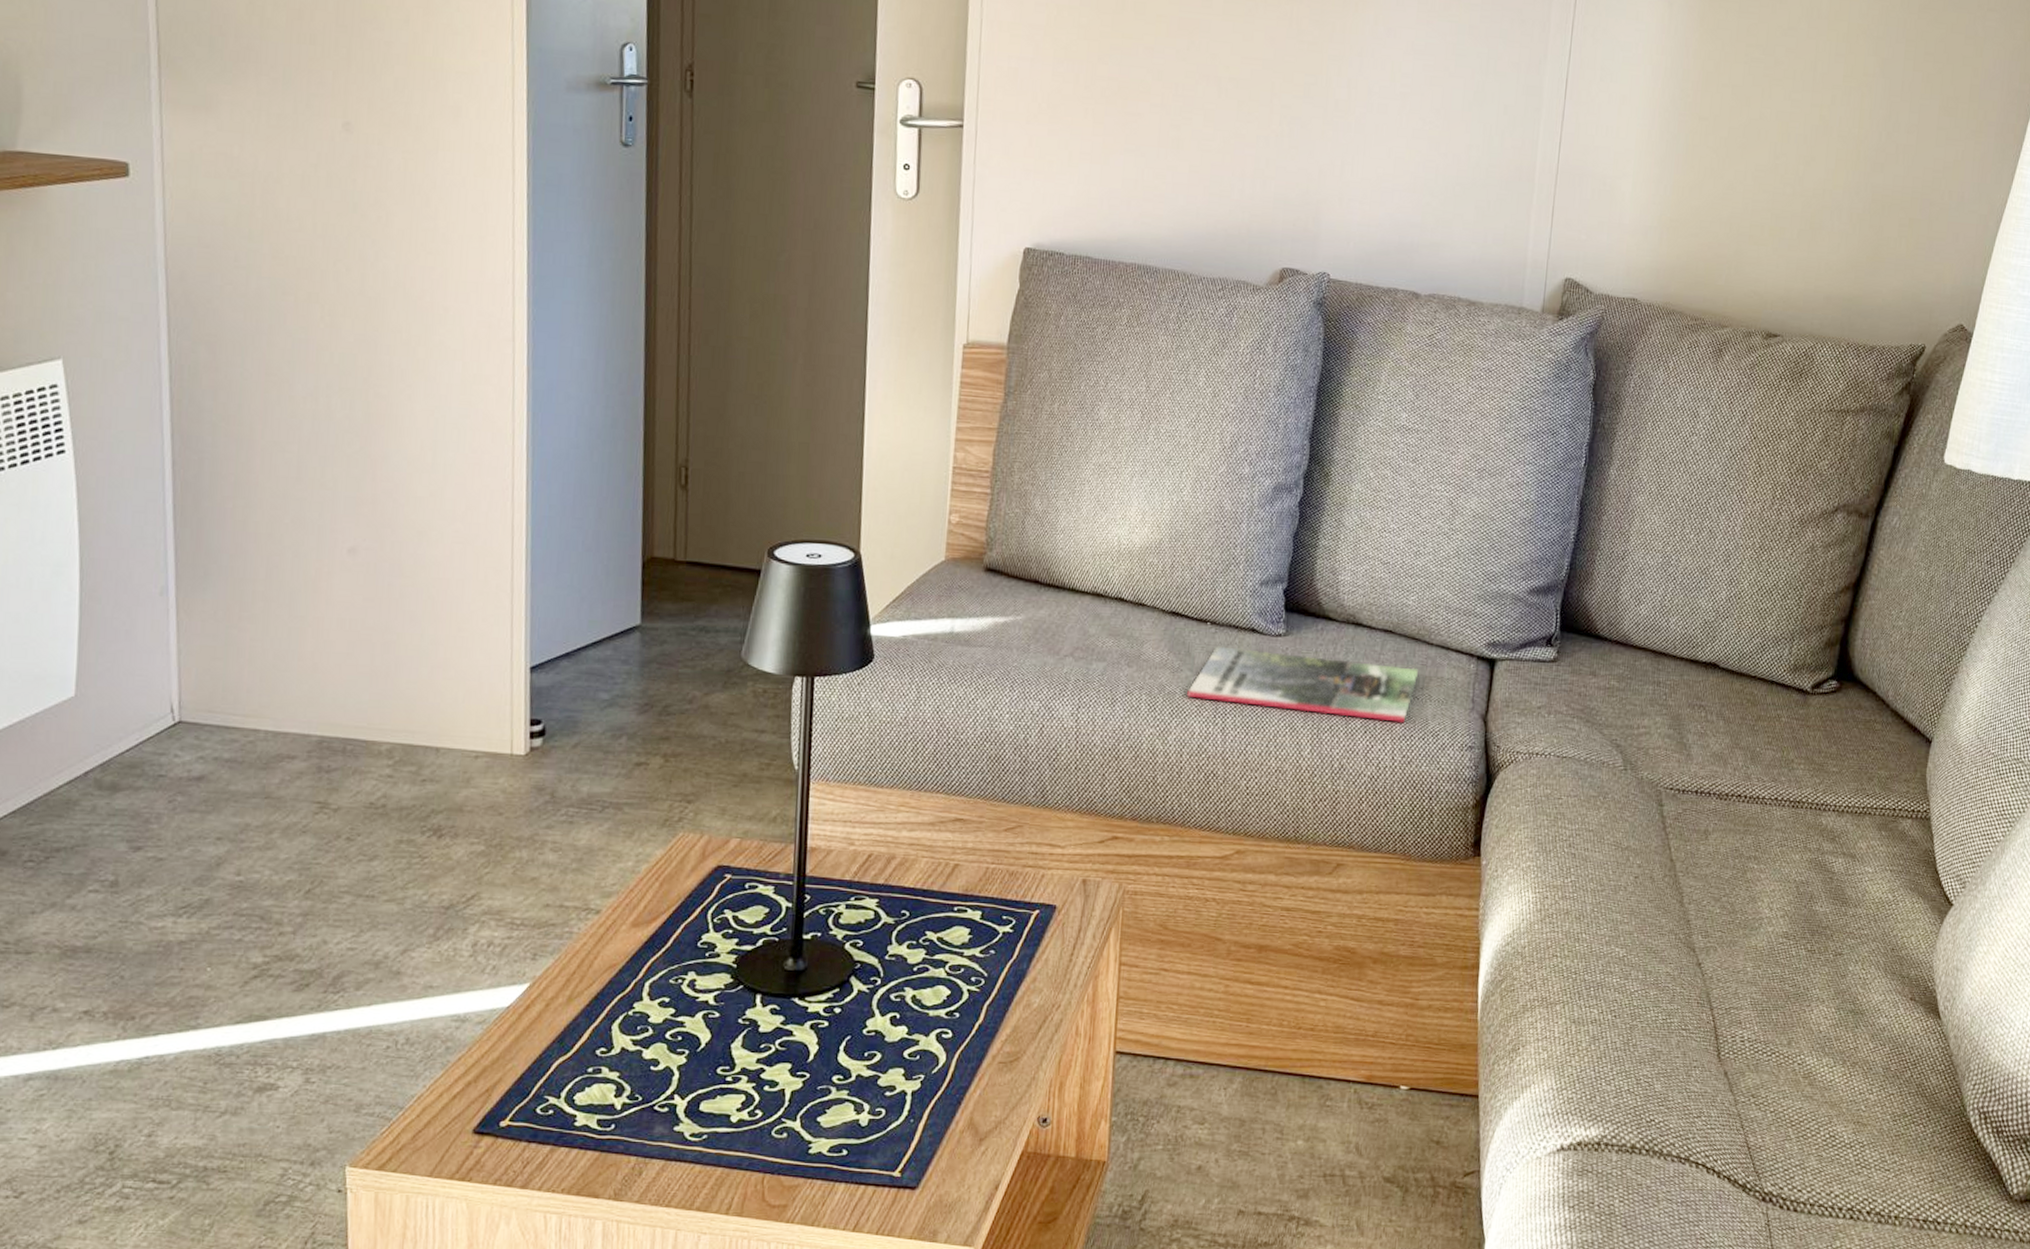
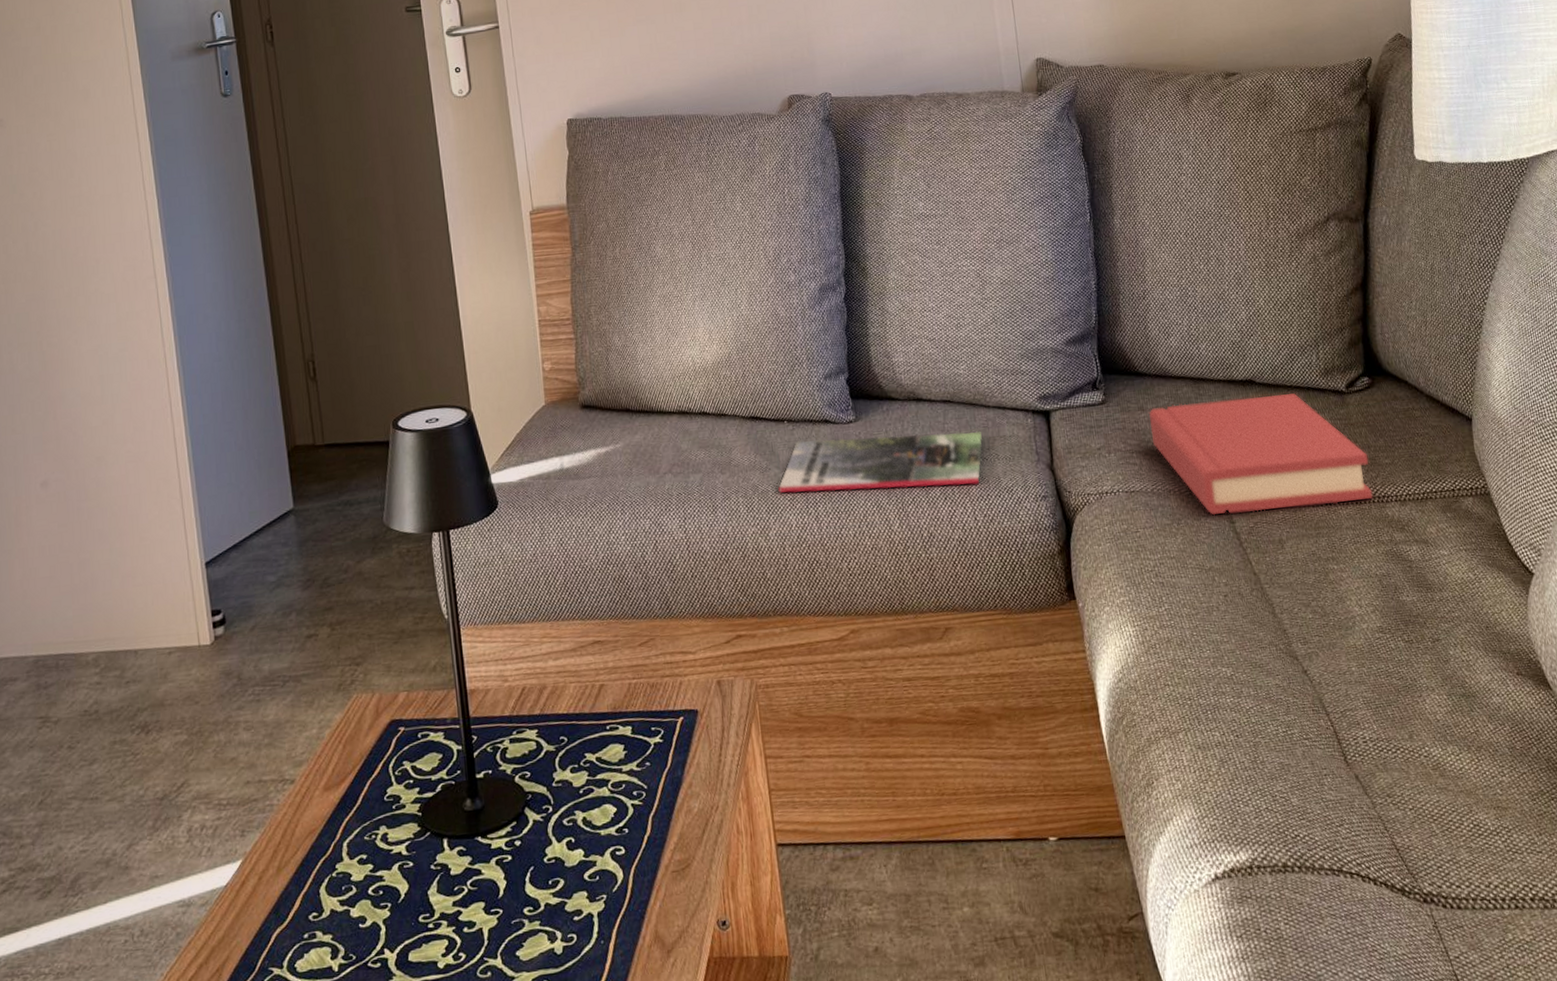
hardback book: none [1596,675,1817,804] -> present [1148,393,1373,516]

